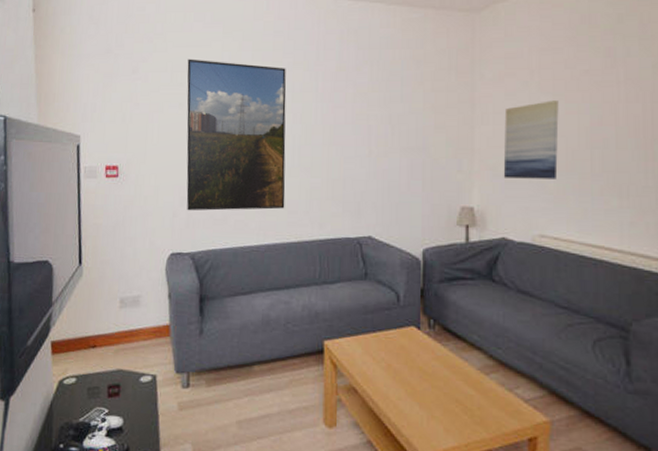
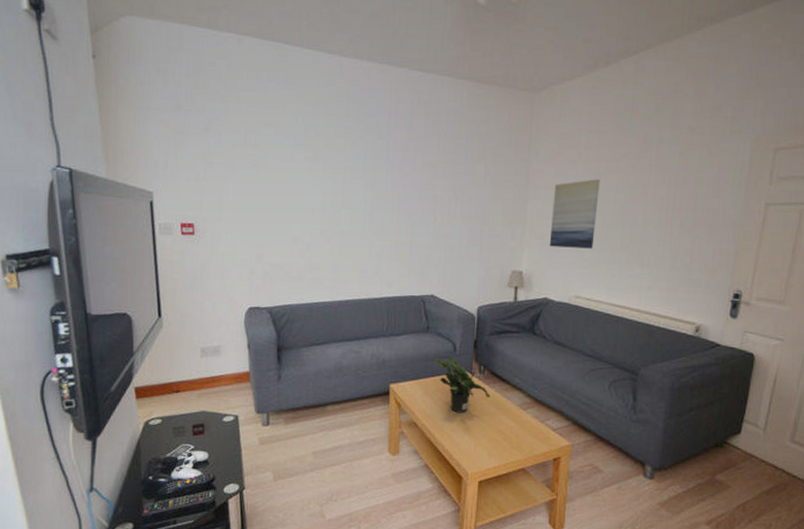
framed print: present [186,59,287,211] -> none [261,120,359,269]
potted plant: none [375,308,444,378] -> present [435,357,491,413]

